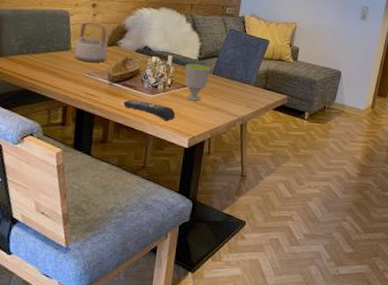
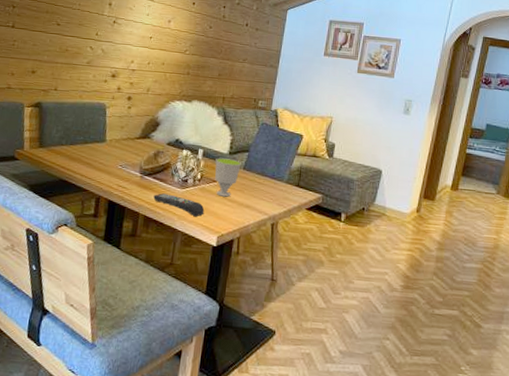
teapot: present [74,22,108,62] -> none [109,115,141,155]

